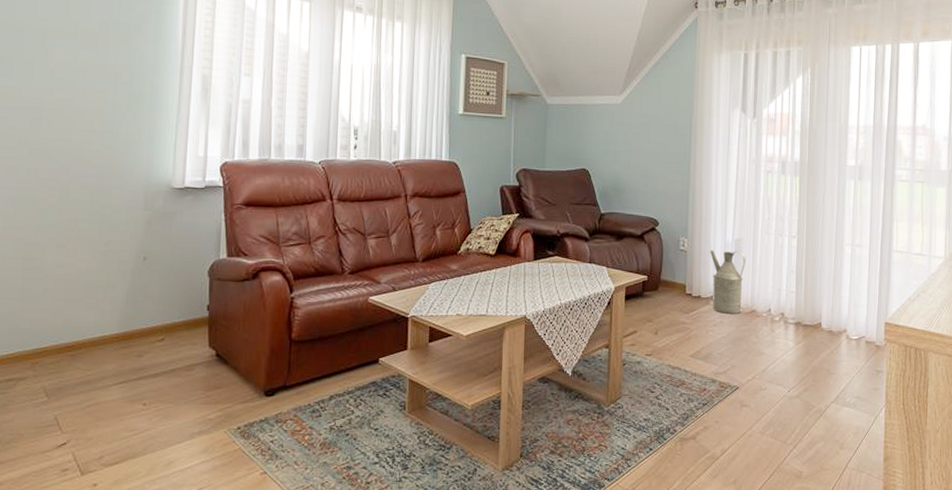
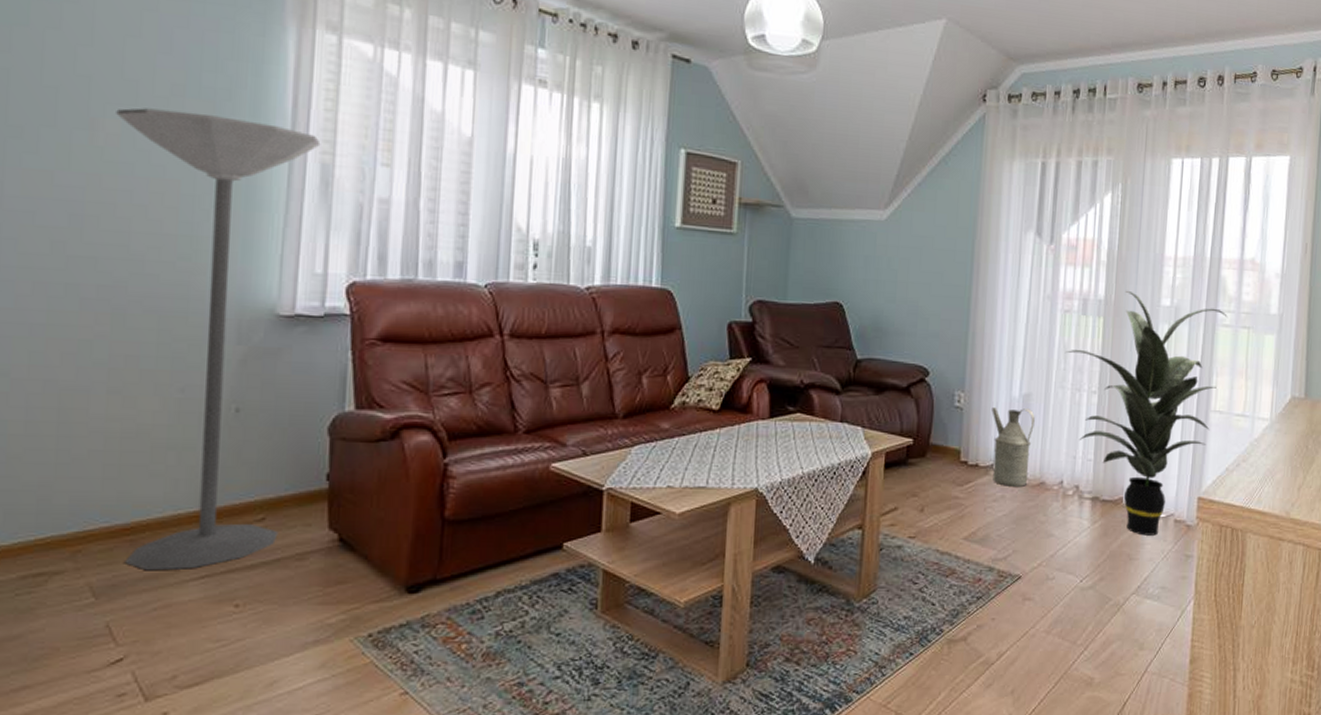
floor lamp: none [63,40,202,378] -> present [116,108,321,571]
indoor plant: none [769,153,904,354] -> present [1066,290,1227,536]

